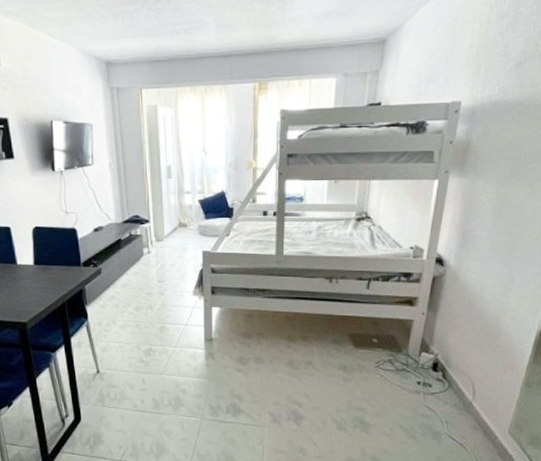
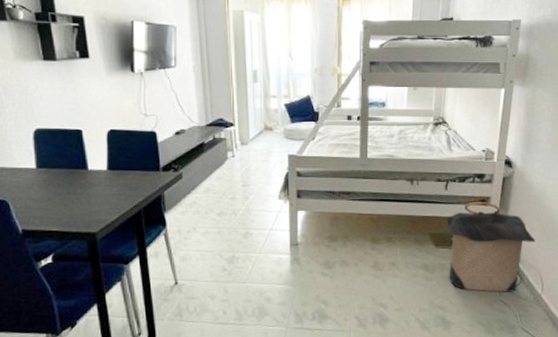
laundry hamper: none [368,301,468,397] -> present [447,201,535,293]

